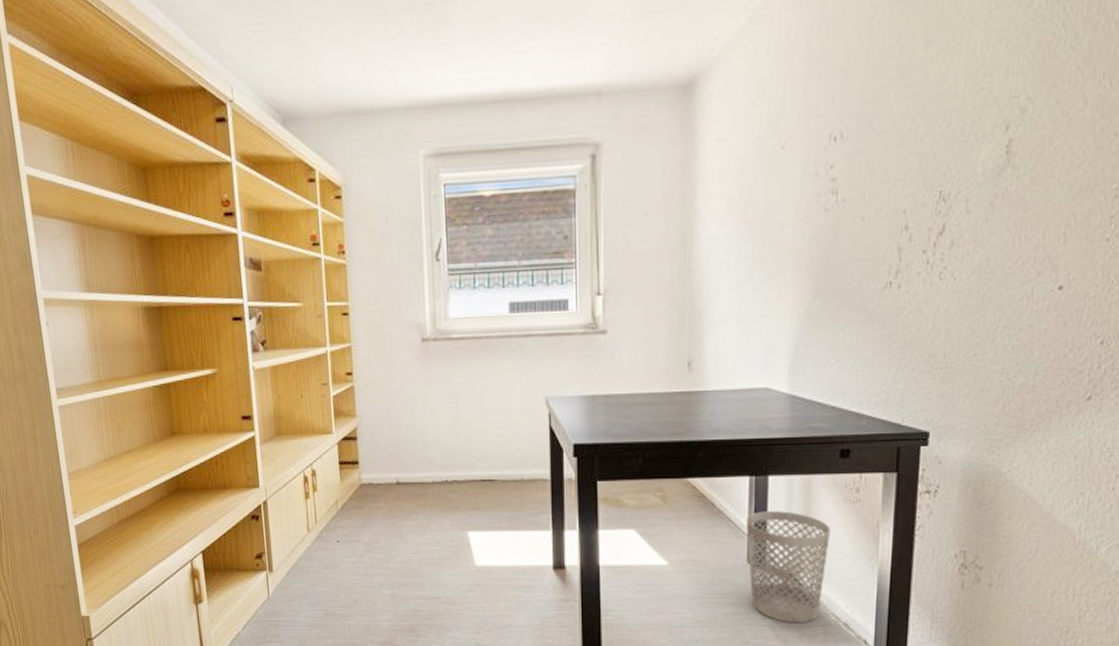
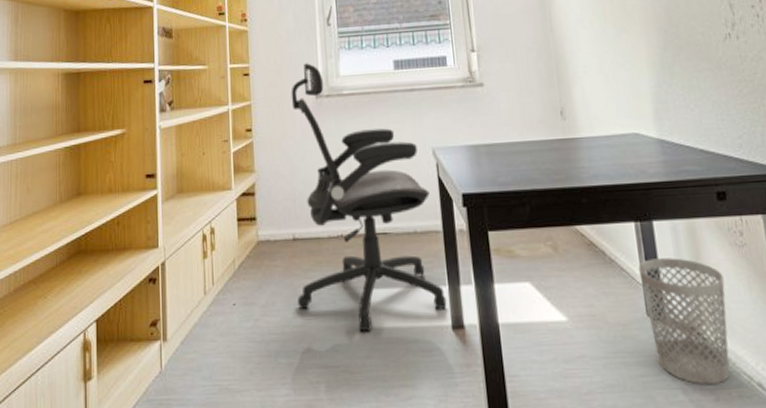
chair: none [394,303,550,569] -> present [291,63,447,332]

